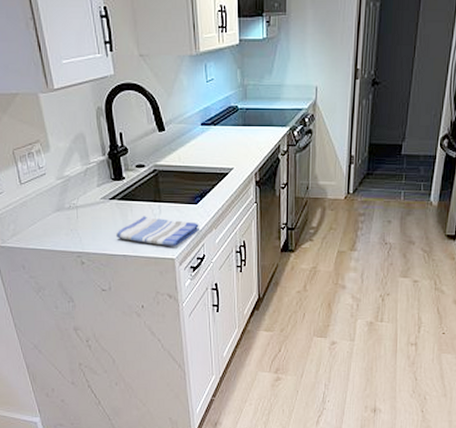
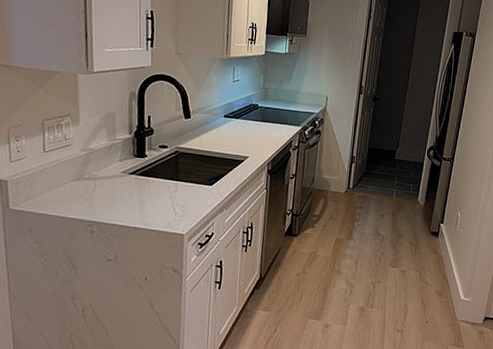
dish towel: present [115,216,199,246] -> none [129,192,212,223]

